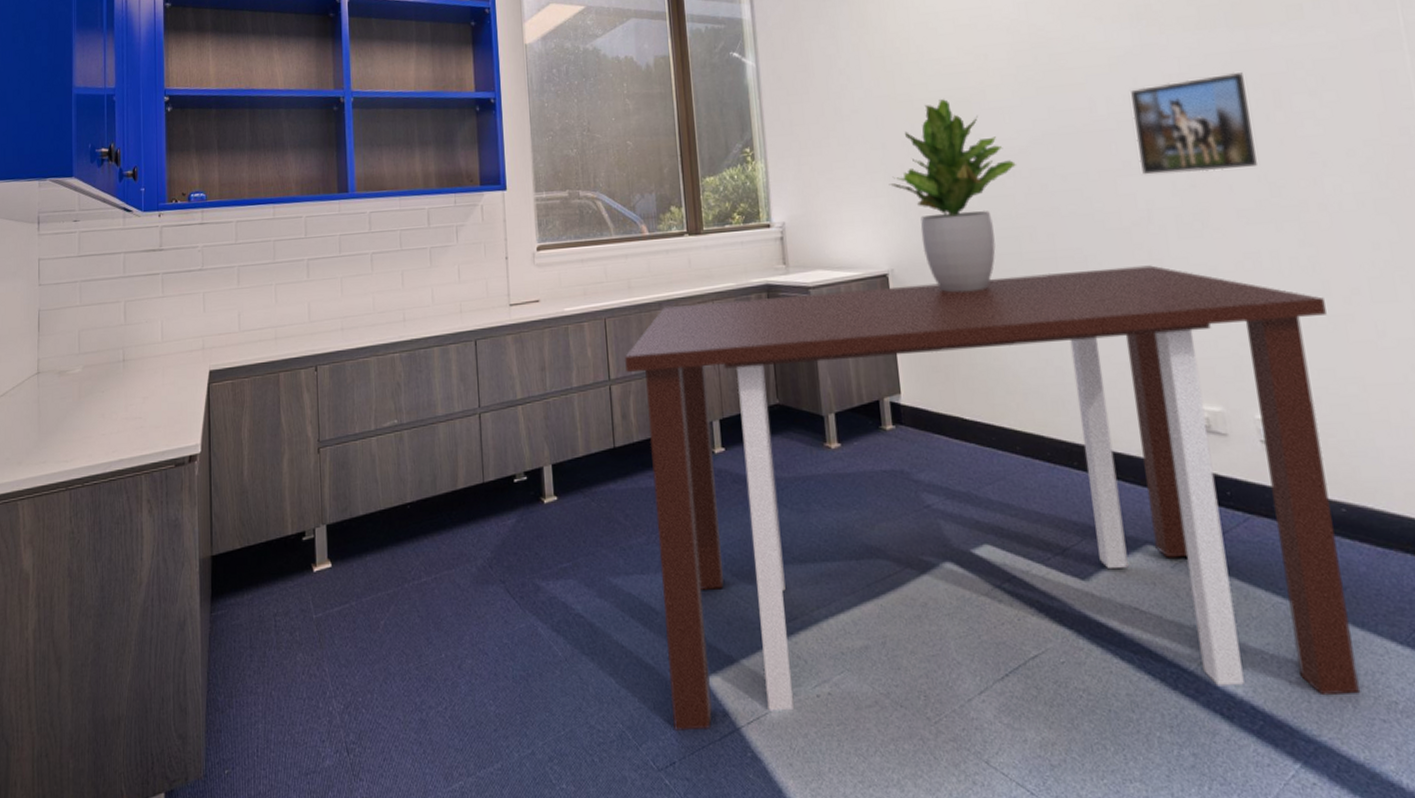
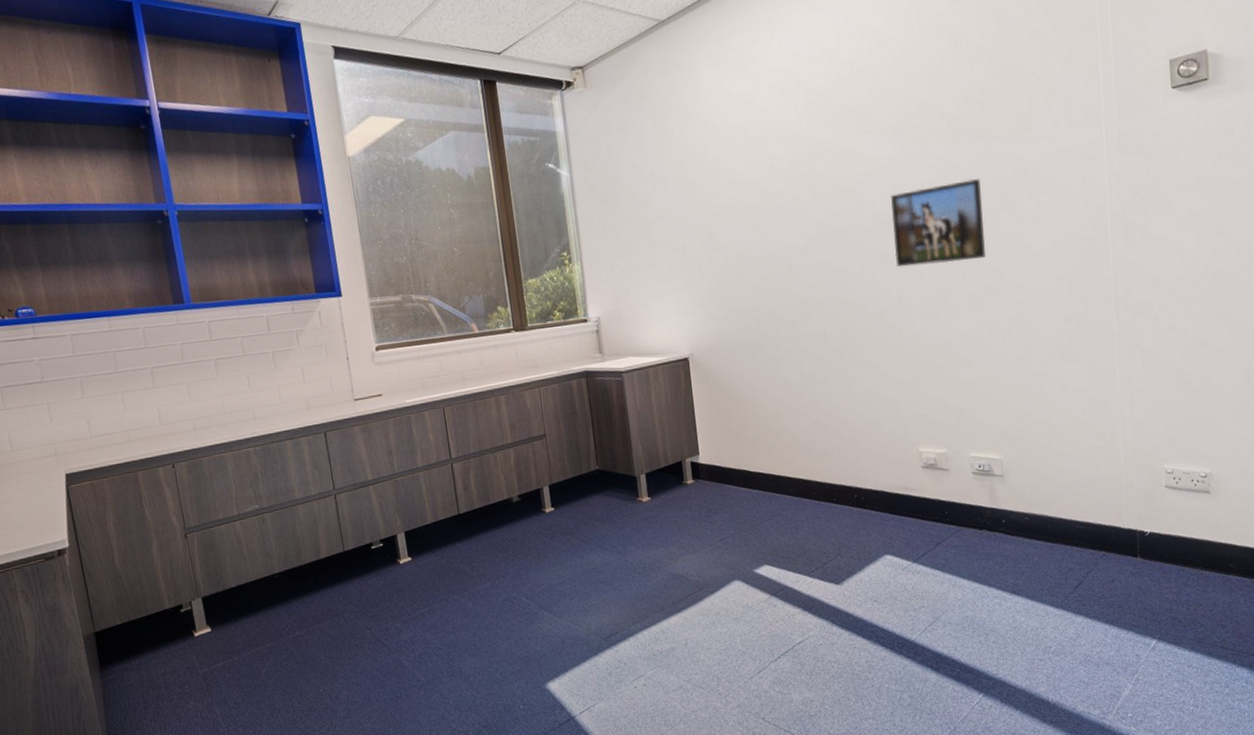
dining table: present [624,265,1360,731] -> none [463,341,1027,725]
potted plant: present [889,99,1016,293] -> none [689,205,796,371]

